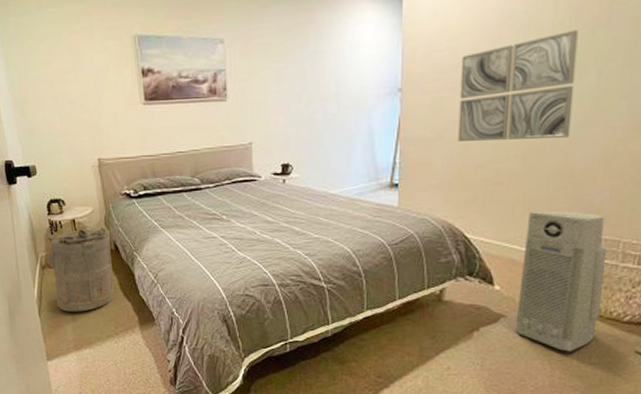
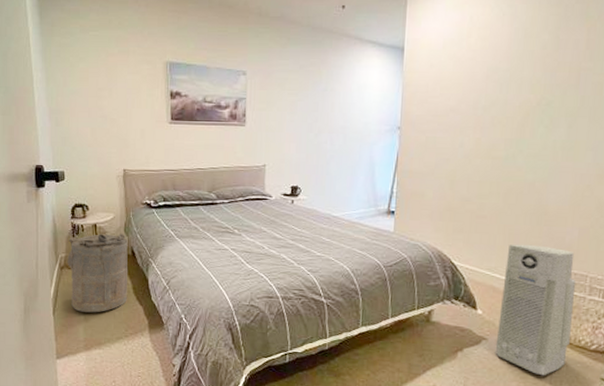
wall art: present [458,29,579,141] -> none [448,88,552,180]

